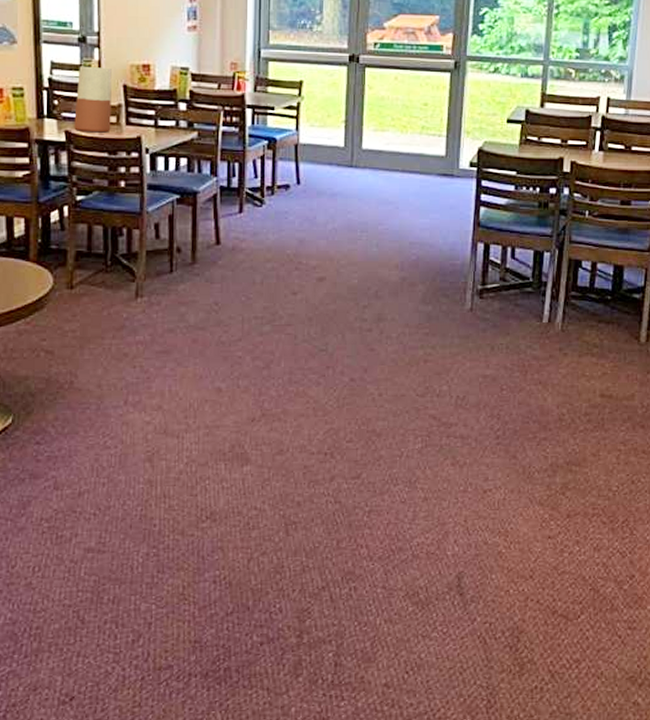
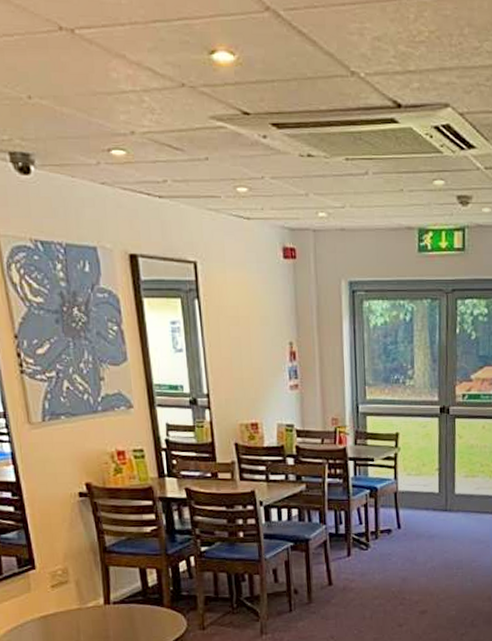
vase: present [74,66,112,133] -> none [192,426,227,489]

